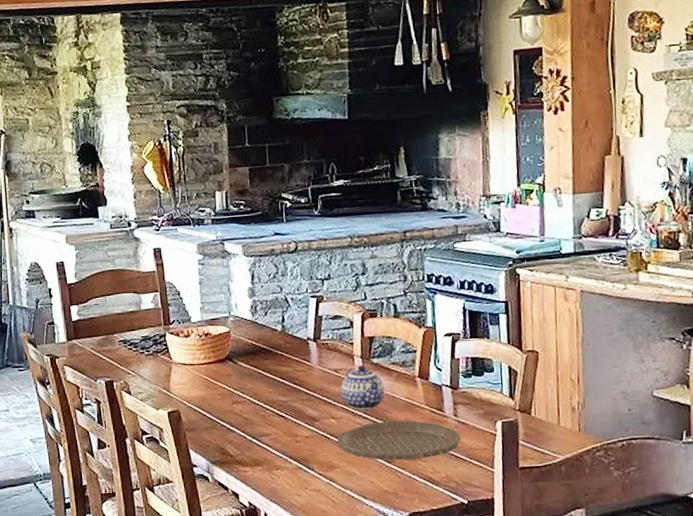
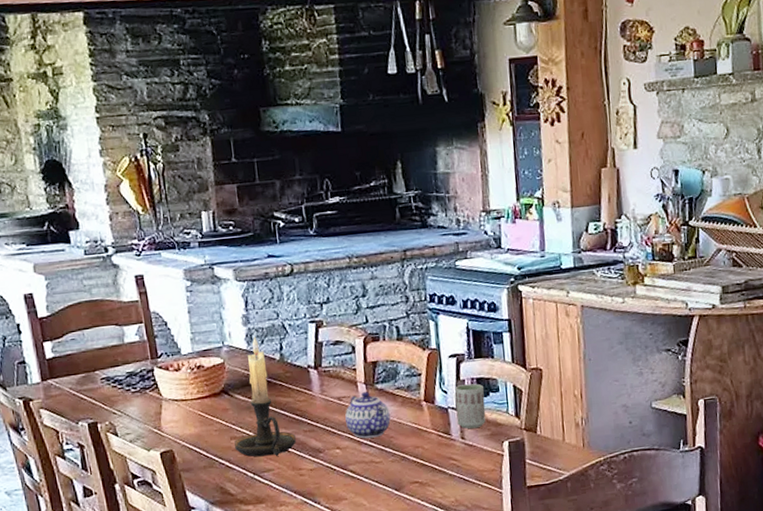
candle holder: none [236,308,293,422] -> present [234,337,296,457]
plate: present [337,420,462,461] -> none [343,446,470,489]
cup: none [449,363,480,407] -> present [455,383,486,429]

